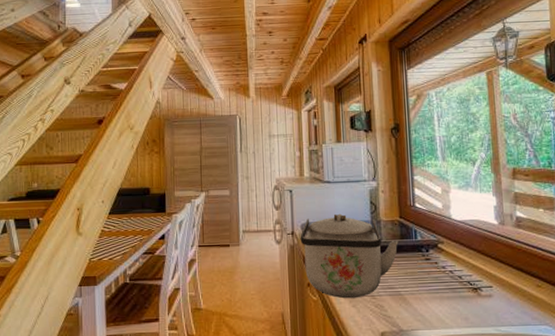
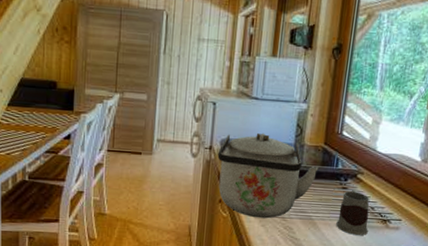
mug: none [426,259,461,307] -> present [336,189,370,235]

